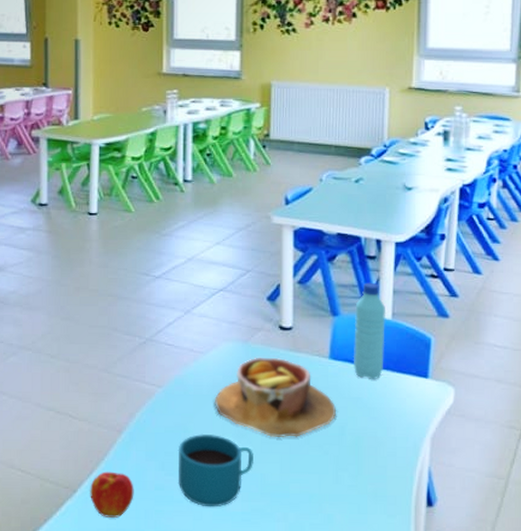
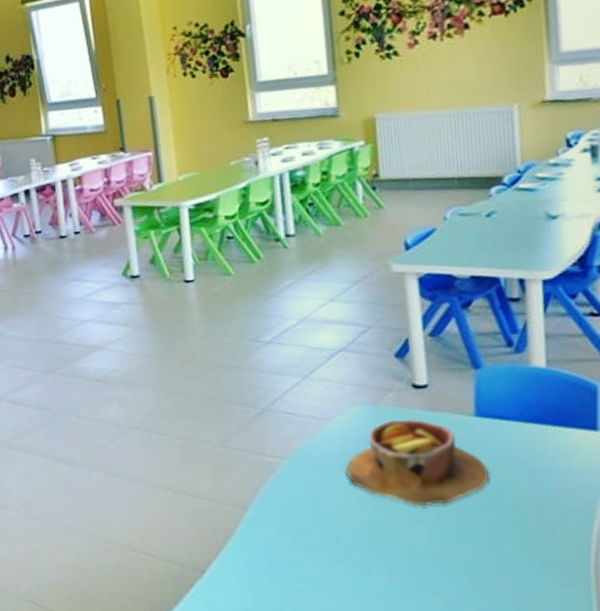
apple: present [90,471,134,518] -> none [219,550,268,598]
cup: present [177,433,253,508] -> none [310,505,398,584]
water bottle: present [353,282,387,379] -> none [500,327,542,436]

